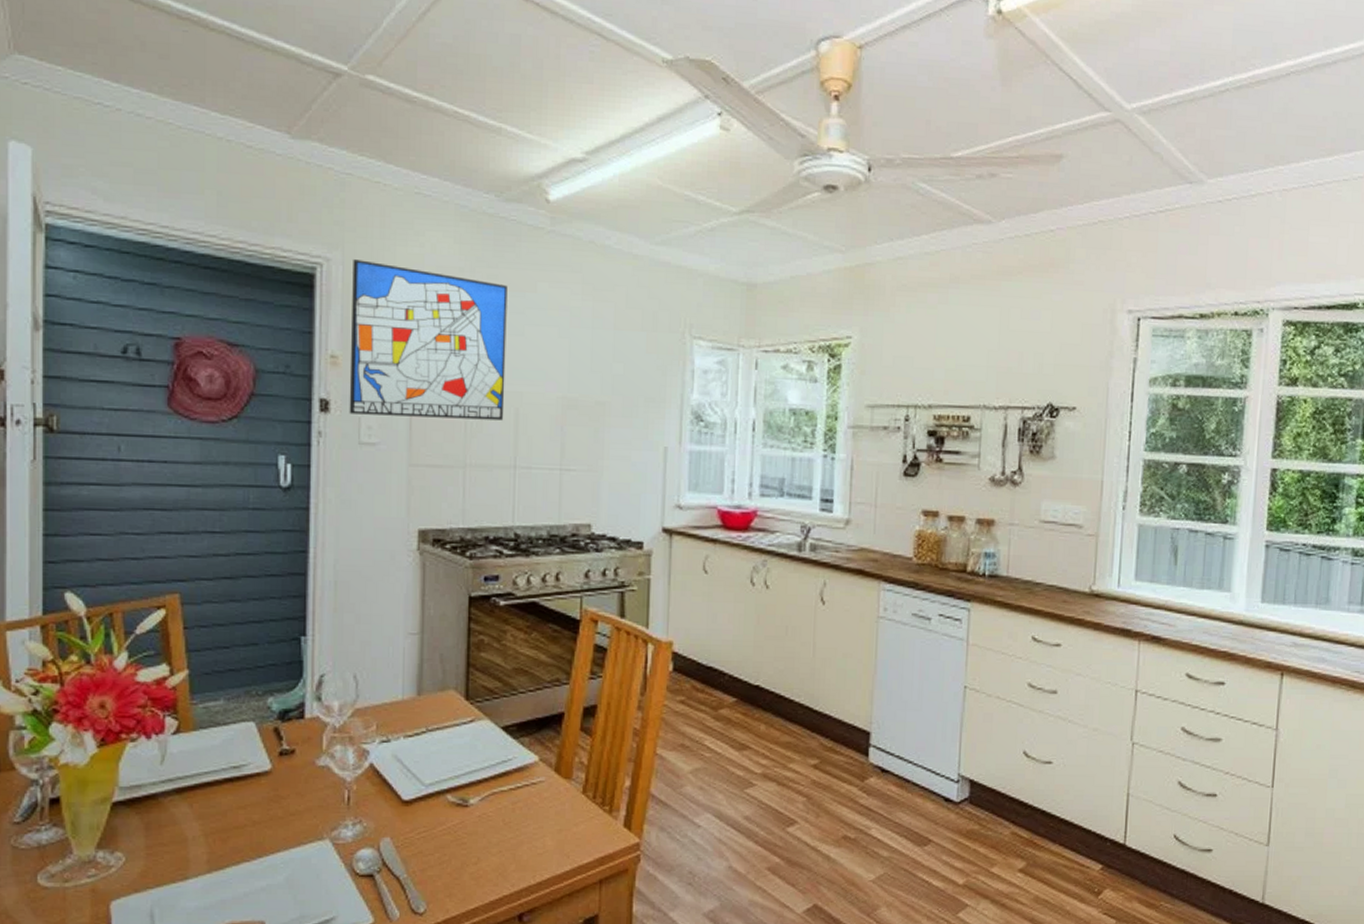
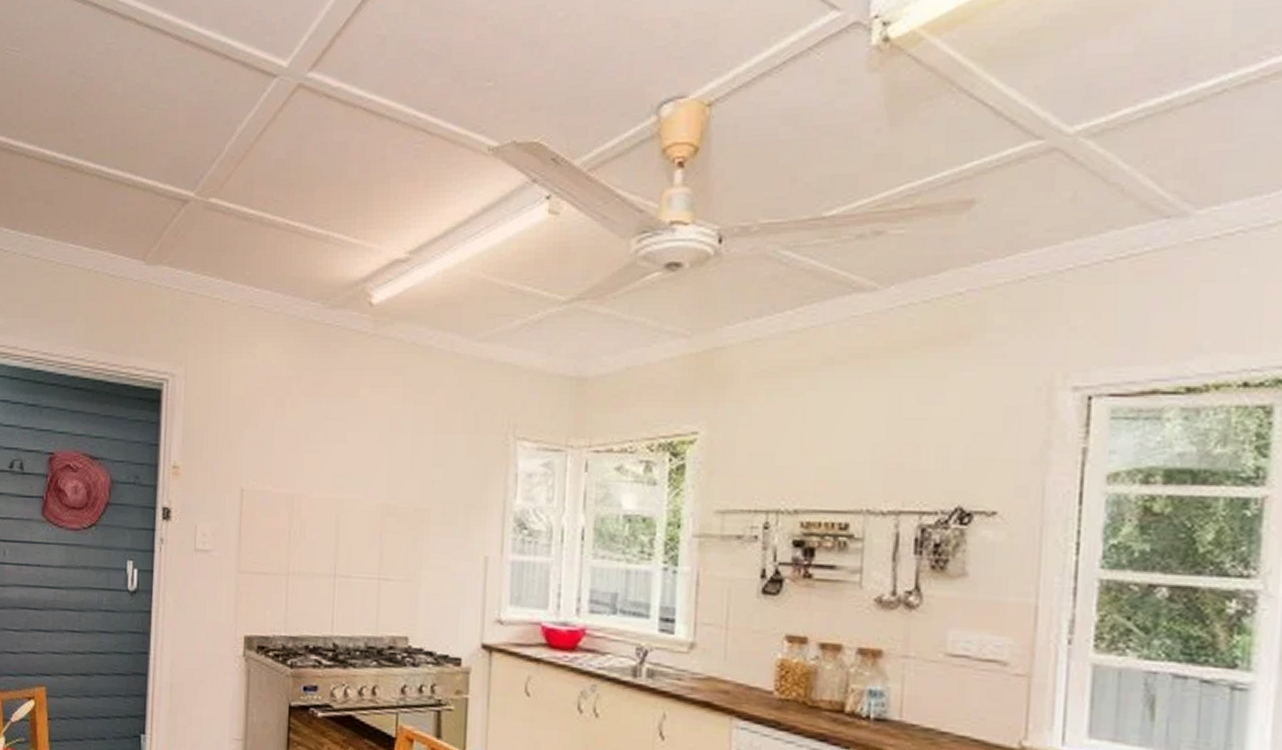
wall art: present [349,259,508,421] -> none [187,374,331,528]

